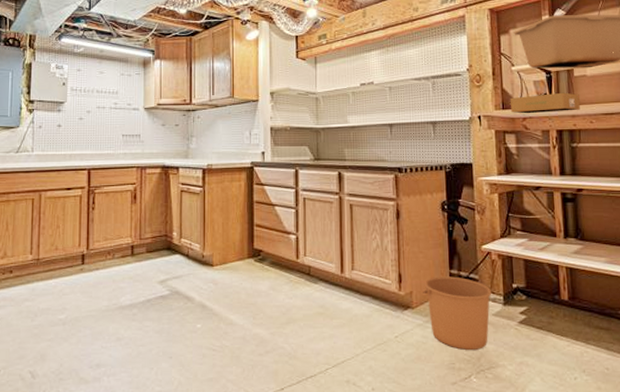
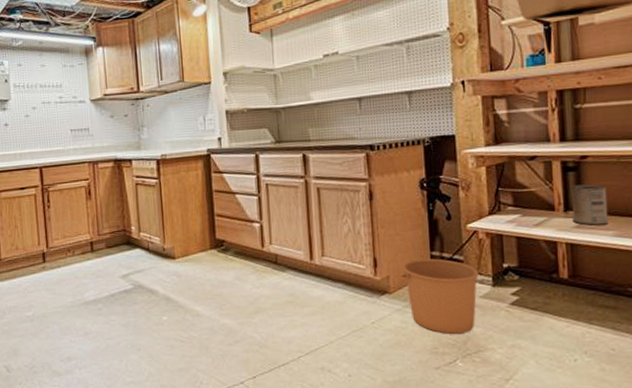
box: present [510,92,580,114] -> none [500,45,586,75]
paint can: none [570,214,601,253] -> present [571,184,609,226]

